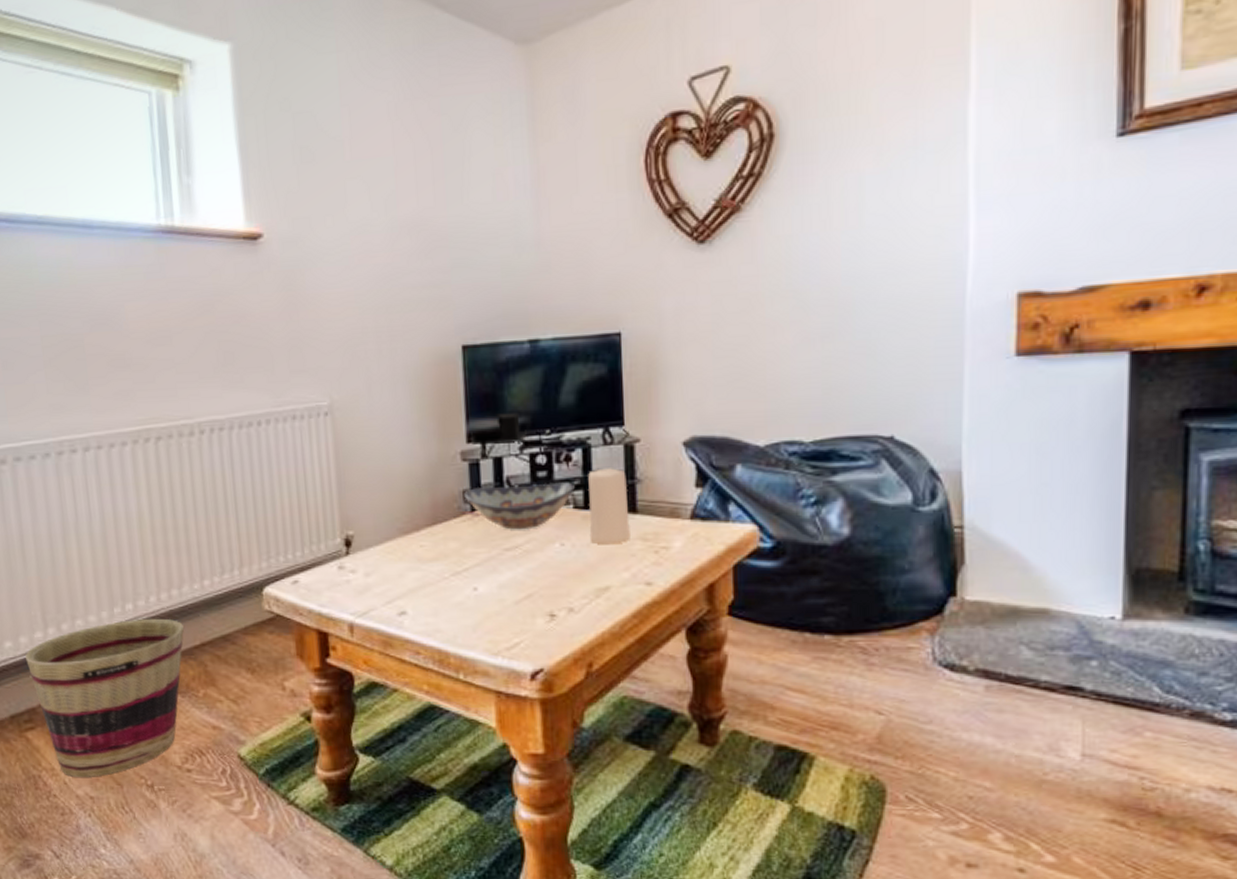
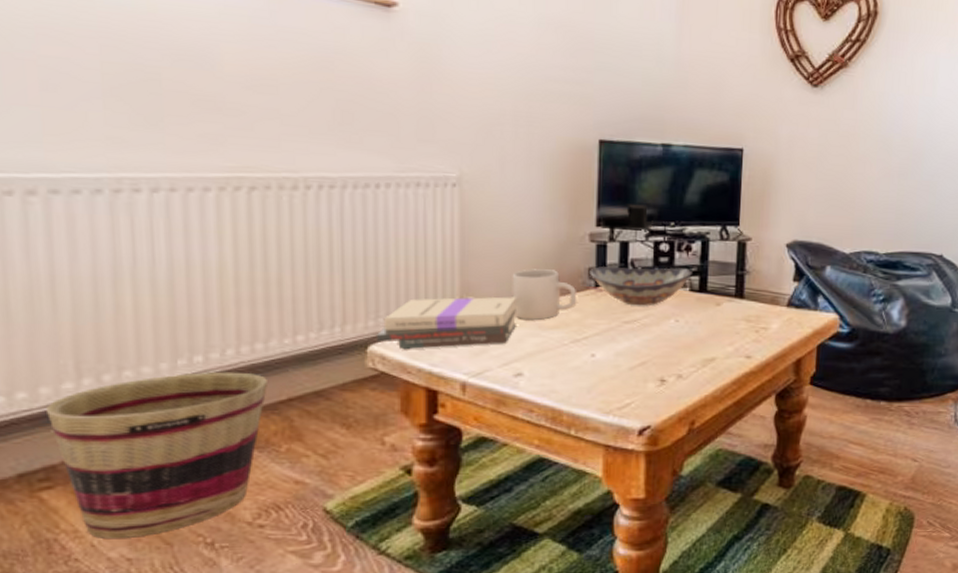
books: none [269,528,396,589] -> present [375,296,518,349]
mug: none [387,495,454,552] -> present [512,269,577,320]
candle: present [588,468,630,545] -> none [701,259,737,324]

